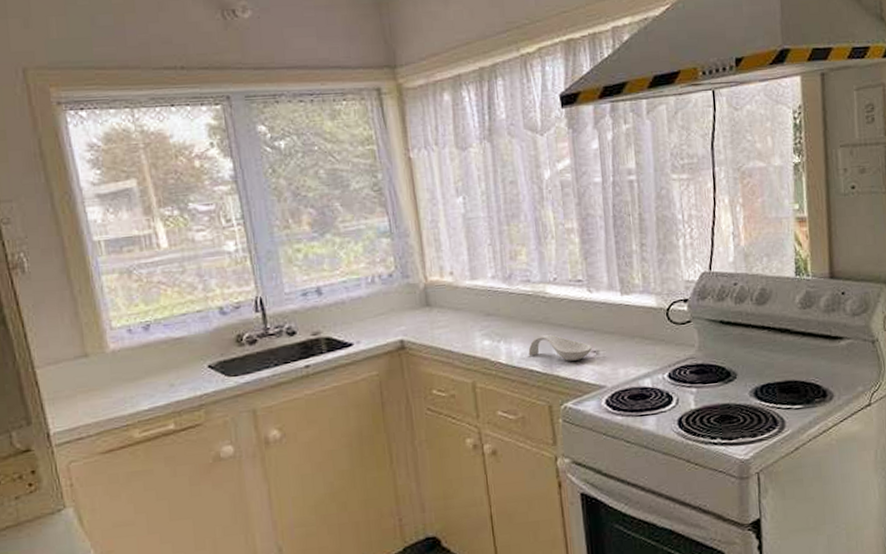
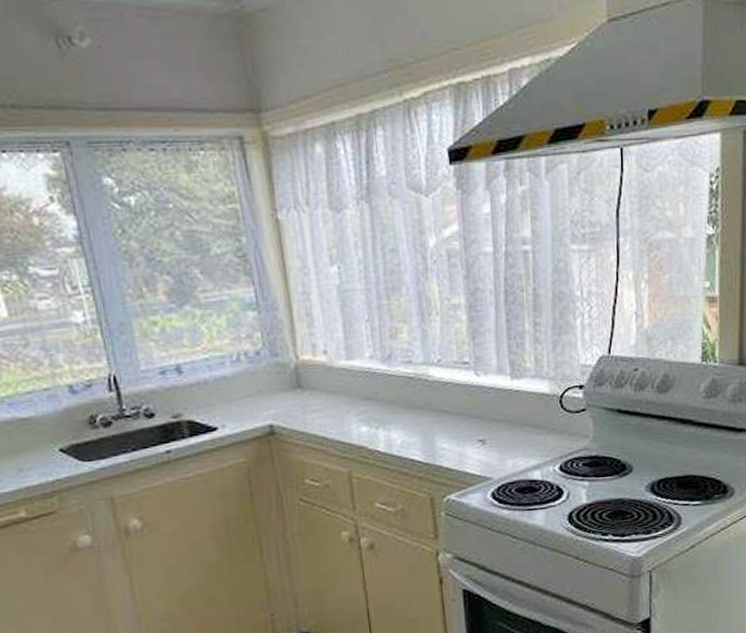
spoon rest: present [528,334,592,361] -> none [409,421,478,451]

